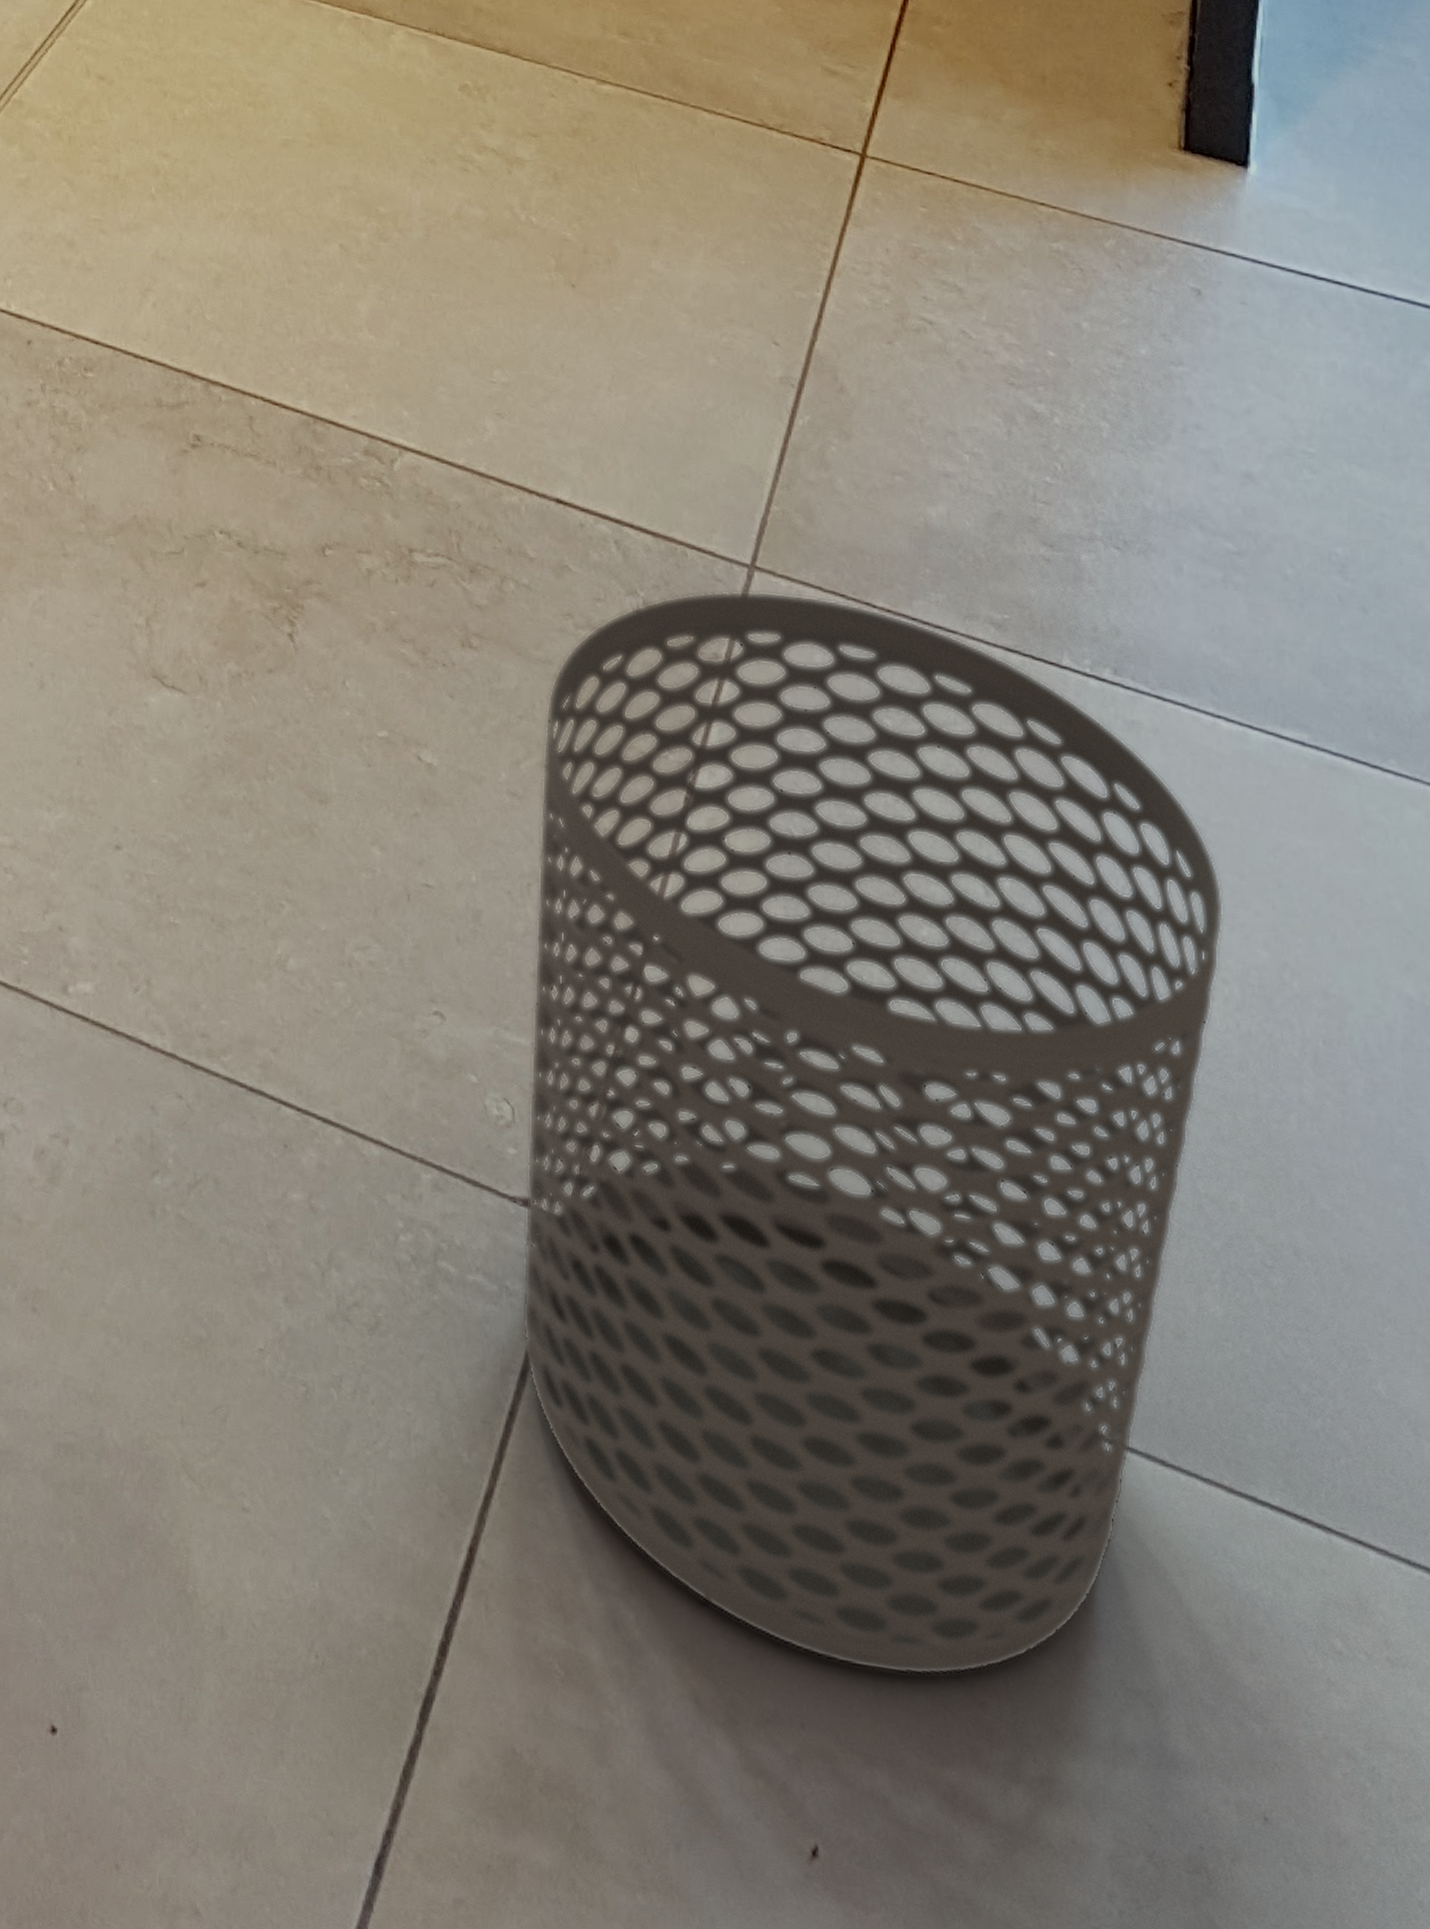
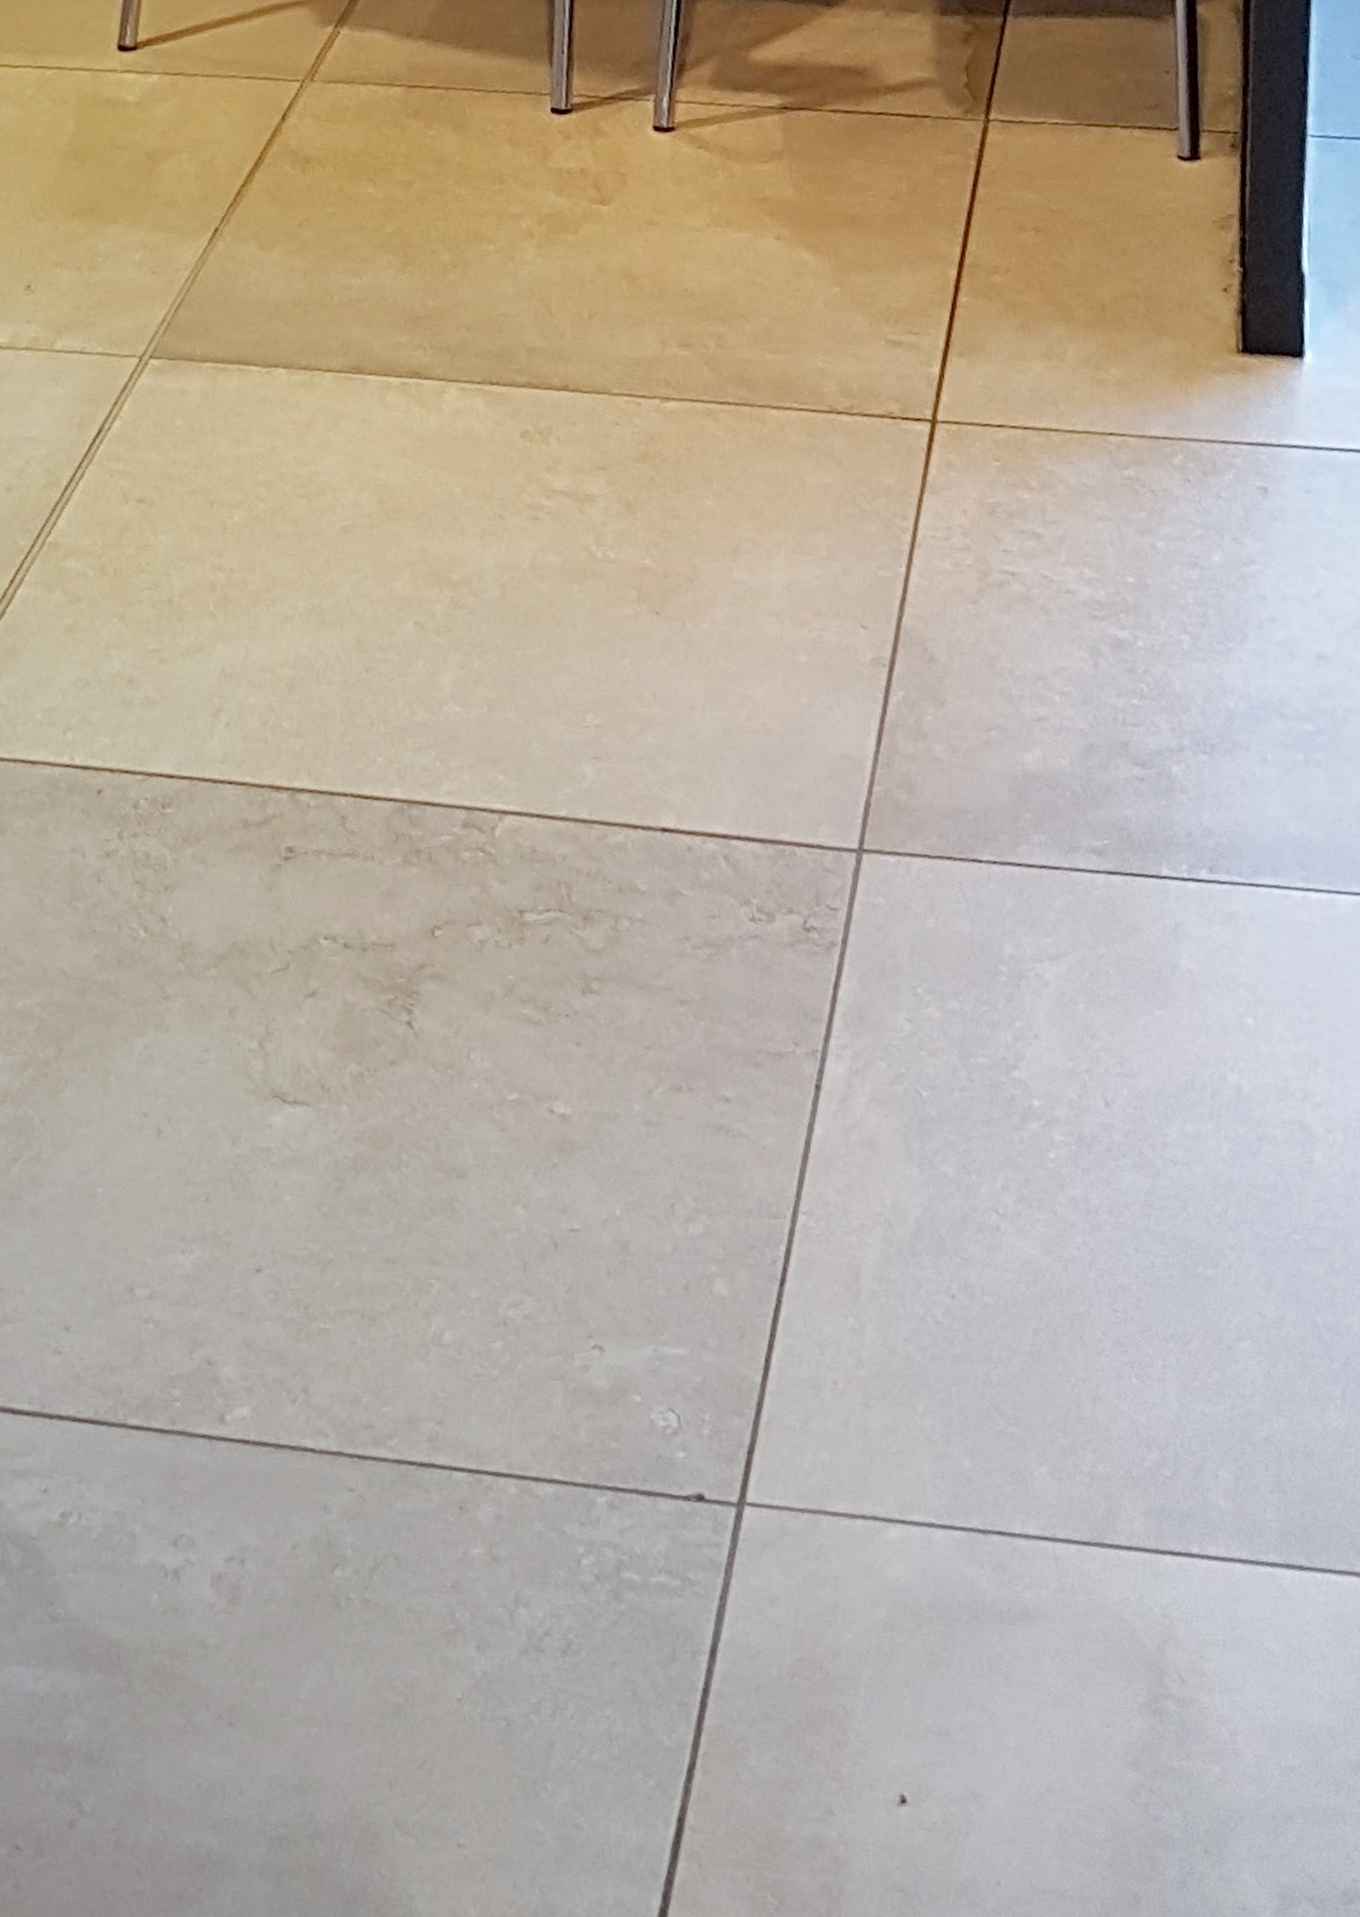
waste bin: present [521,590,1224,1676] -> none [672,863,1325,1821]

